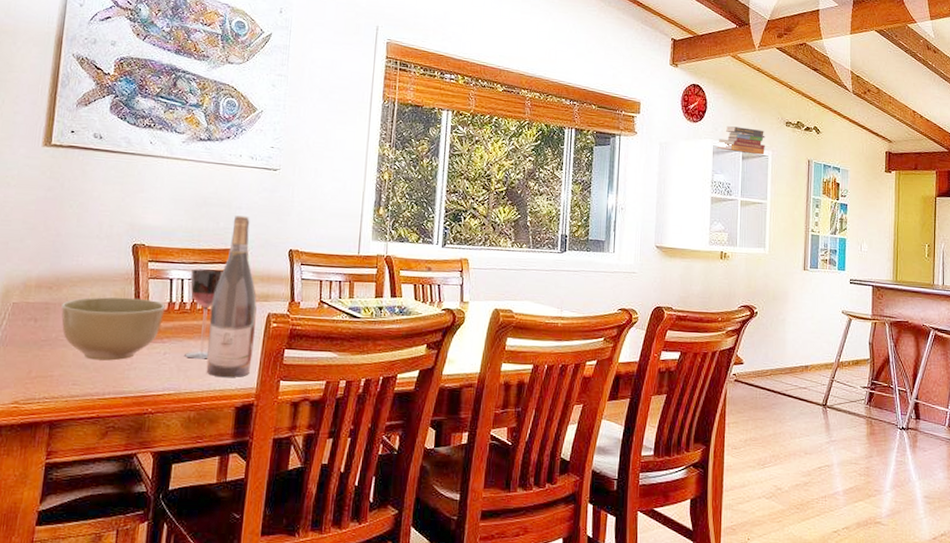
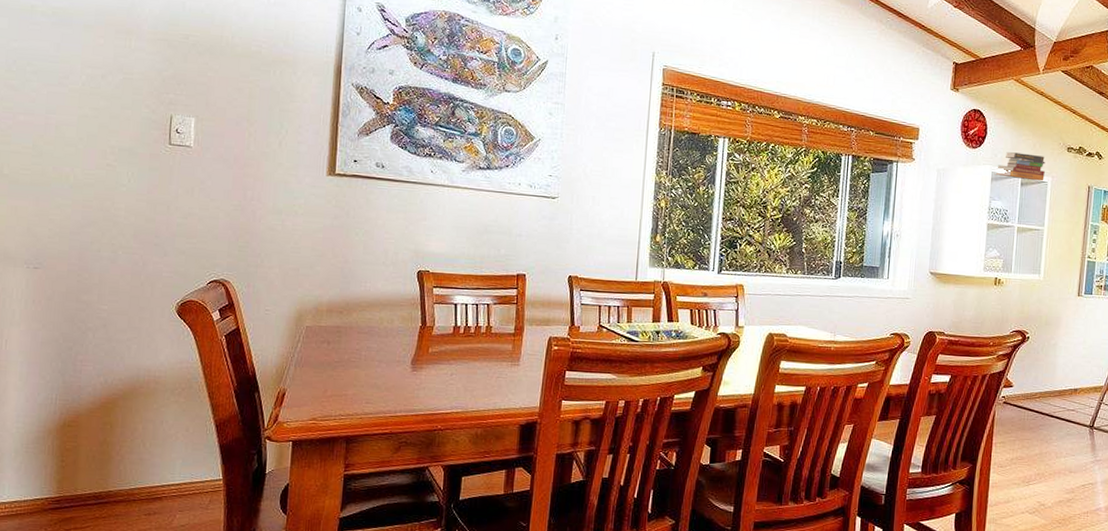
bowl: present [61,297,166,361] -> none [352,321,451,381]
wineglass: present [185,269,223,359] -> none [471,294,505,380]
wine bottle: present [206,215,257,378] -> none [491,243,539,398]

